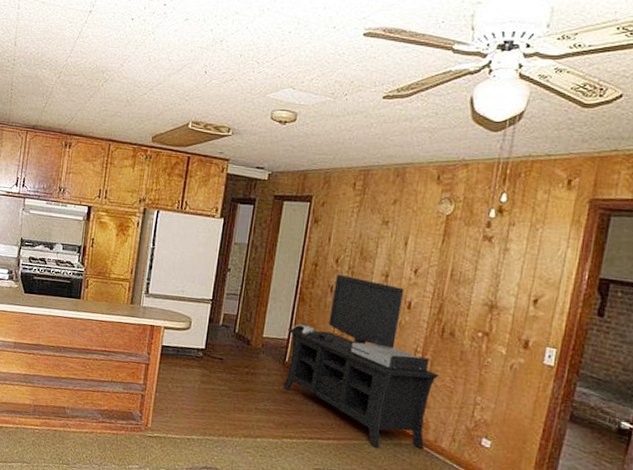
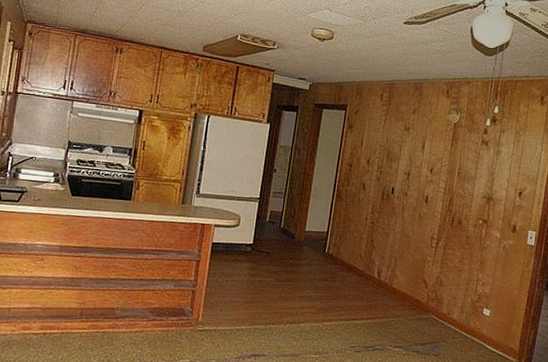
media console: present [283,274,440,450] -> none [323,173,451,324]

